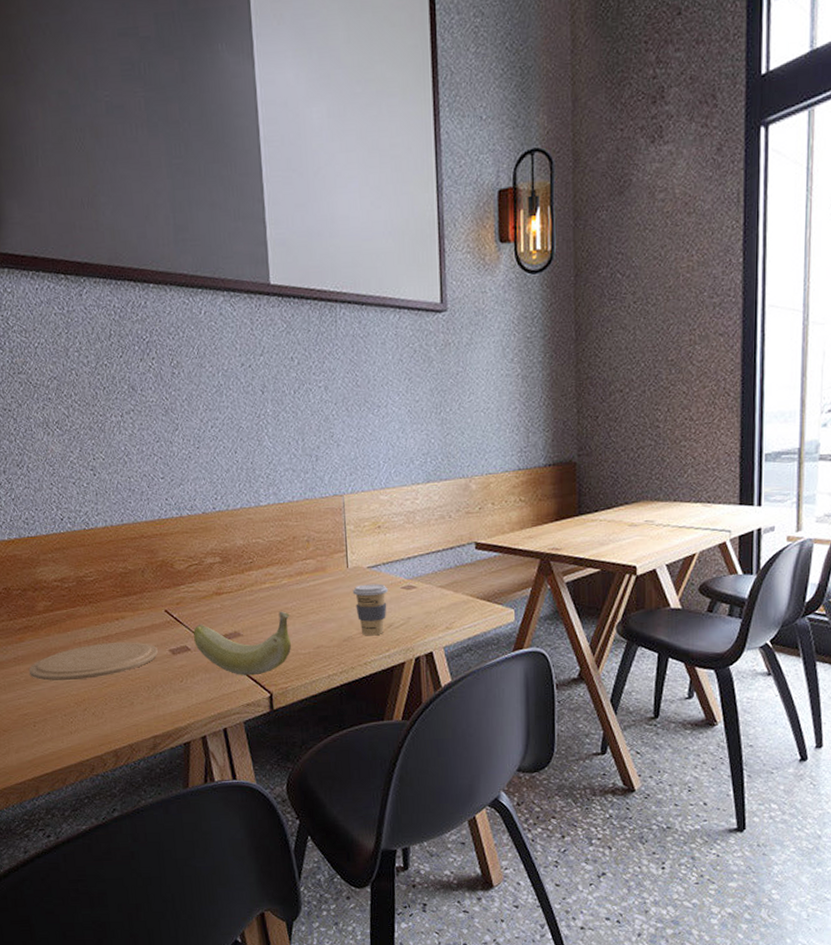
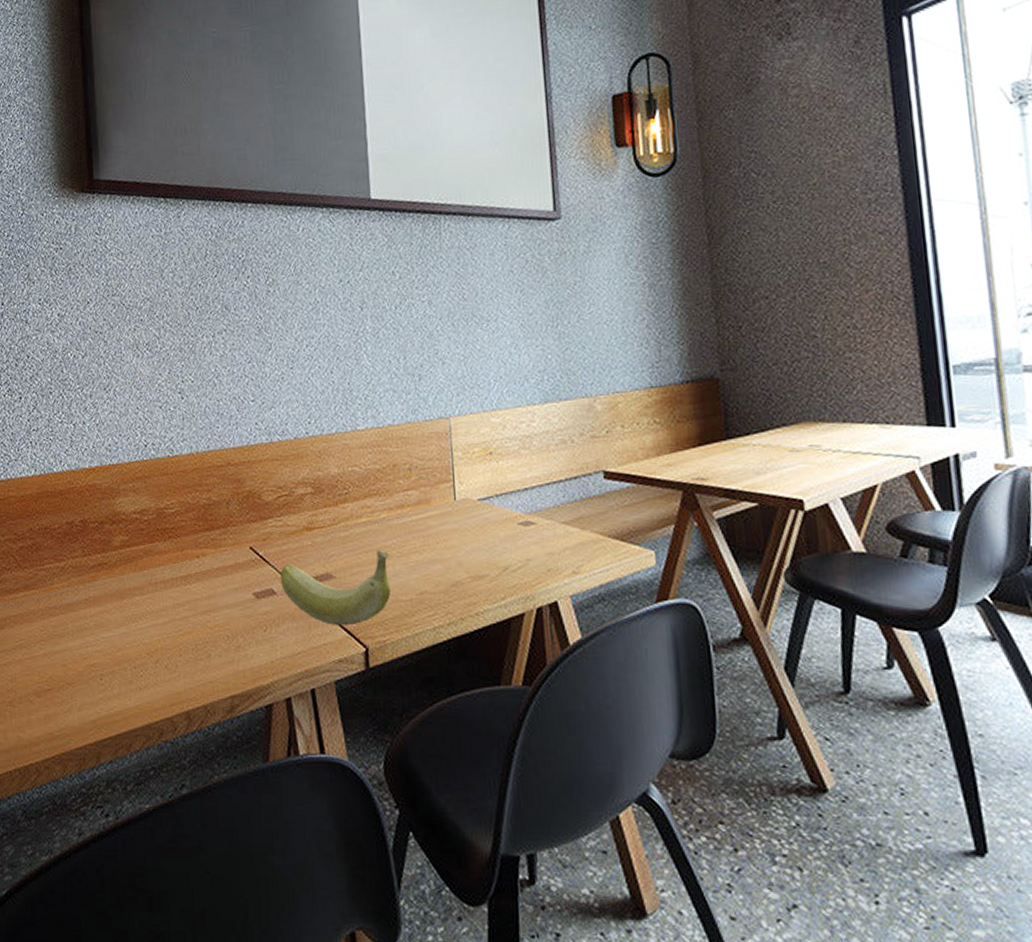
plate: present [28,642,158,682] -> none [99,583,240,627]
coffee cup: present [352,583,389,635] -> none [461,519,503,580]

